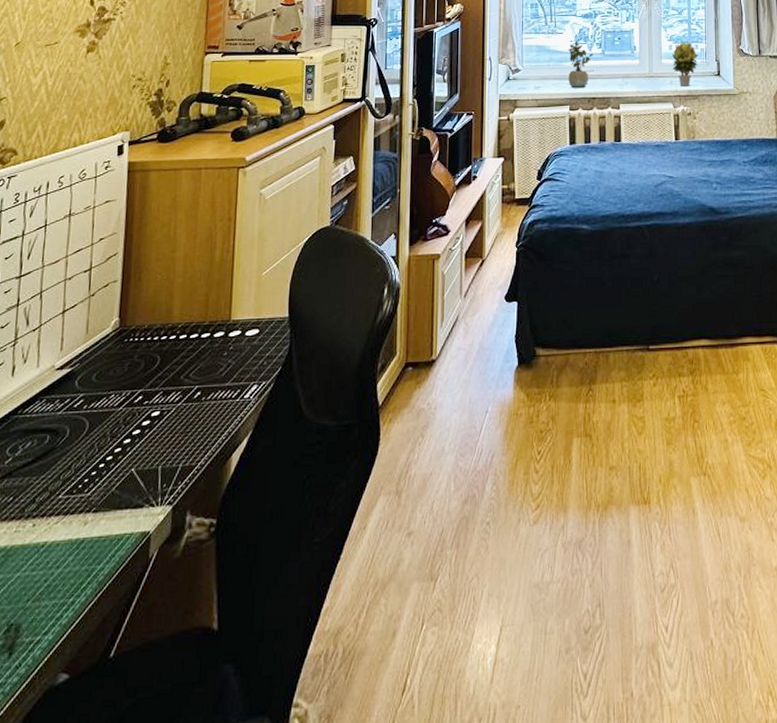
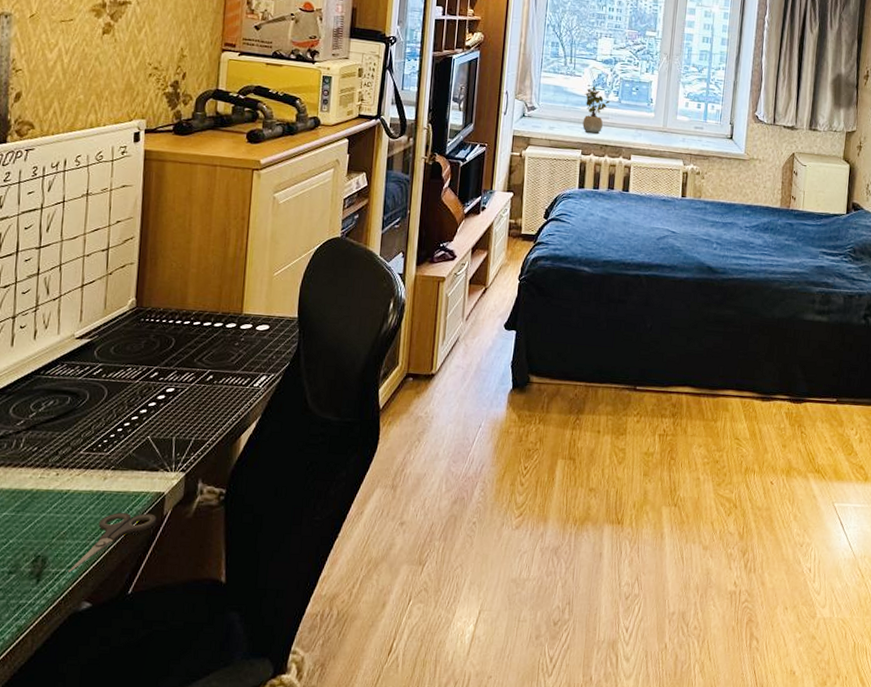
scissors: none [43,558,142,641] -> present [67,513,157,573]
potted plant: present [671,42,699,88] -> none [685,100,714,147]

